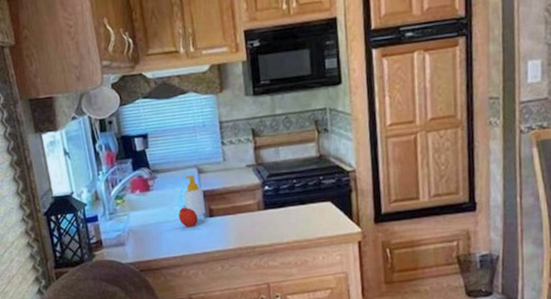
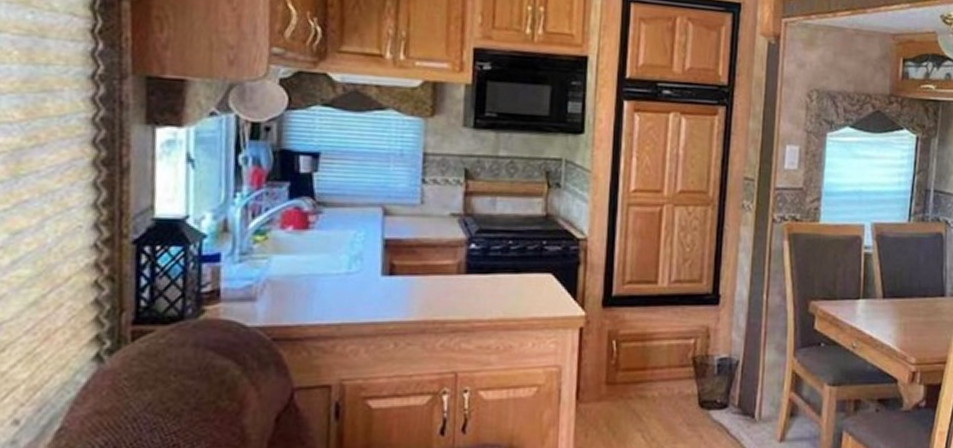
fruit: present [178,206,198,228] -> none [345,255,372,286]
soap bottle: present [183,175,206,216] -> none [357,216,386,272]

